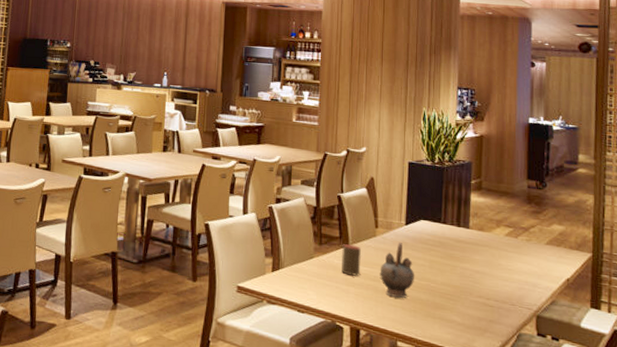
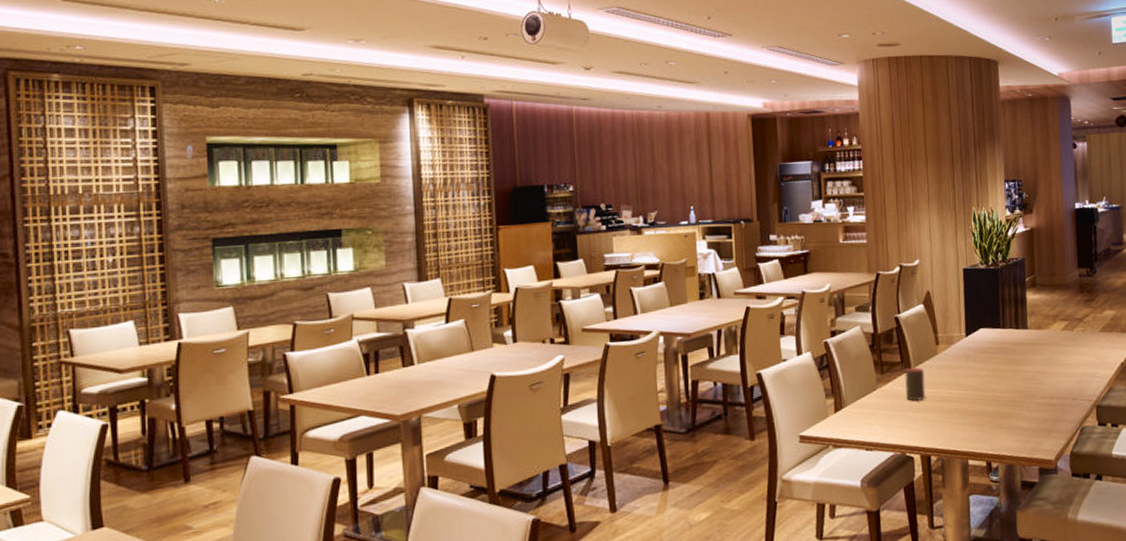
teapot: present [379,241,415,298] -> none [944,355,980,415]

